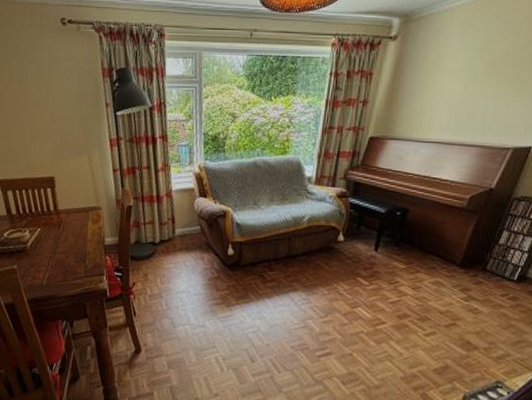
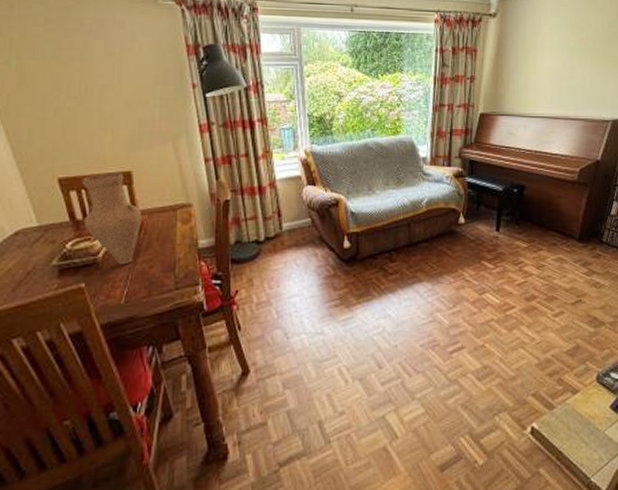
vase: none [16,177,61,254] -> present [82,172,142,265]

